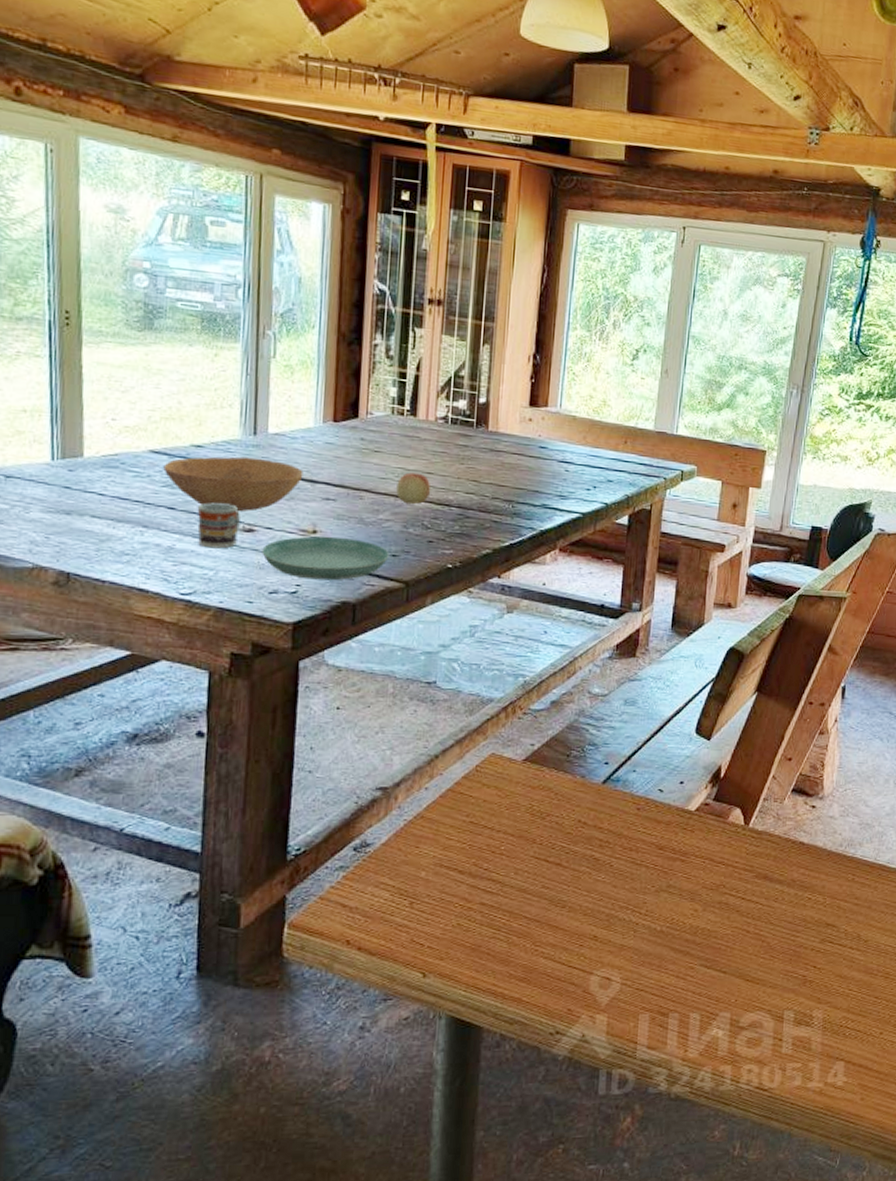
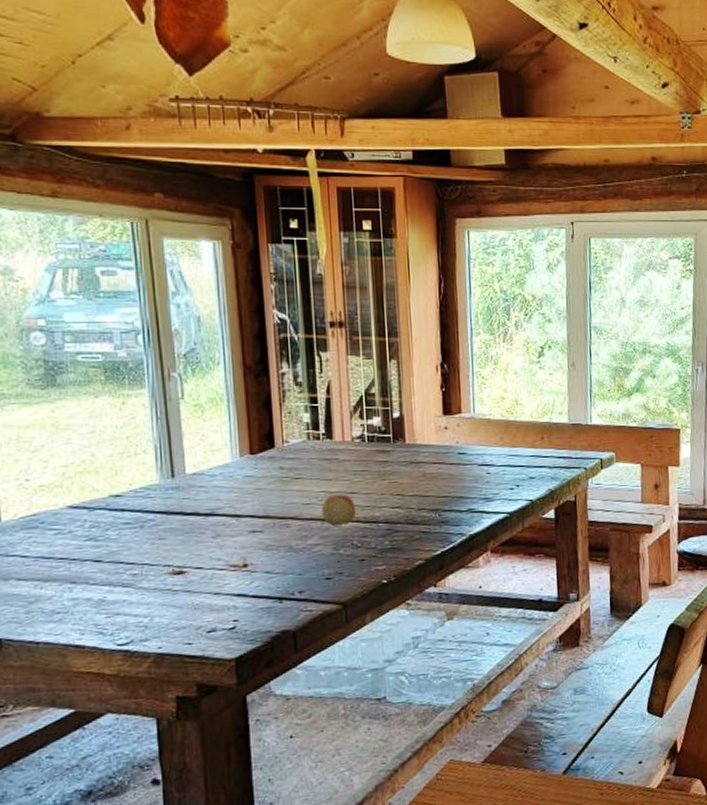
bowl: present [163,456,303,512] -> none [84,500,227,556]
cup: present [198,502,240,549] -> none [125,549,169,596]
saucer: present [262,536,389,581] -> none [194,567,323,614]

